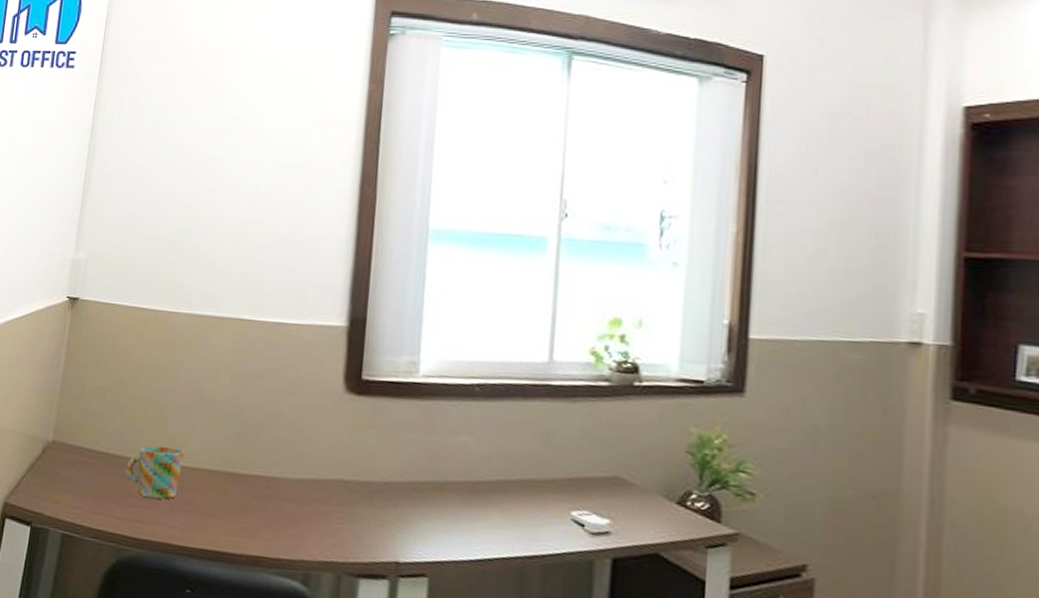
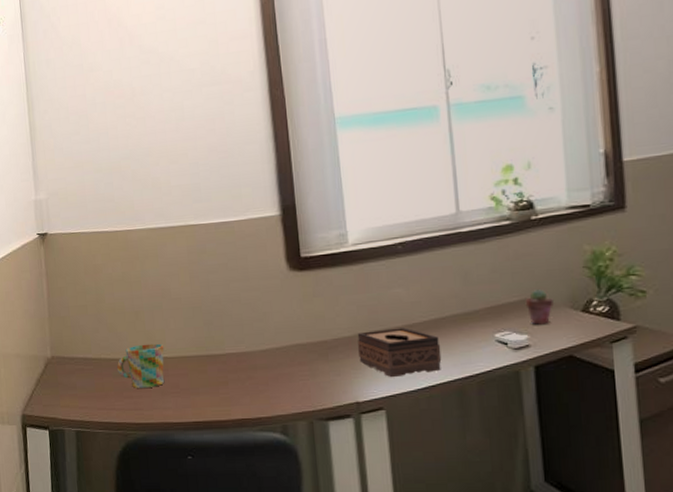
tissue box: none [408,480,506,544] -> present [357,327,442,378]
potted succulent: none [612,468,646,511] -> present [525,289,554,325]

